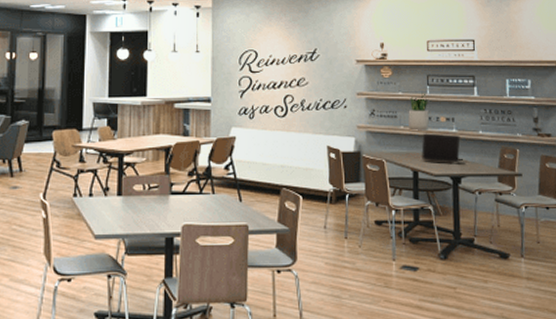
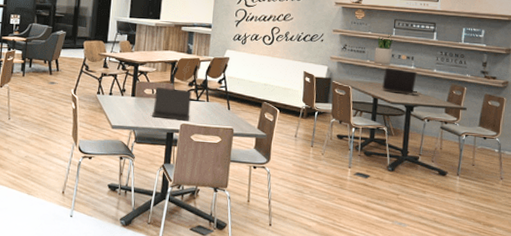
laptop: none [144,181,193,221] -> present [151,87,192,121]

